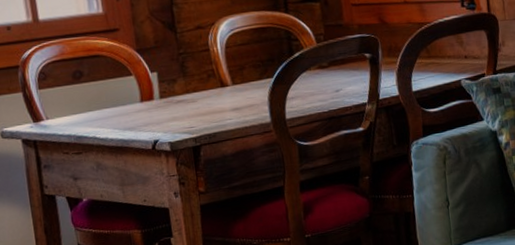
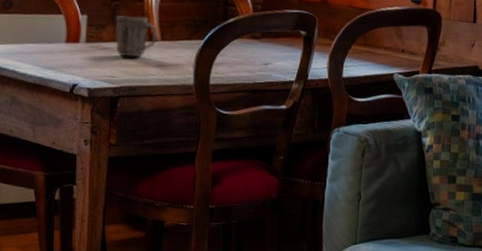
mug: none [185,64,229,107] -> present [116,15,159,58]

